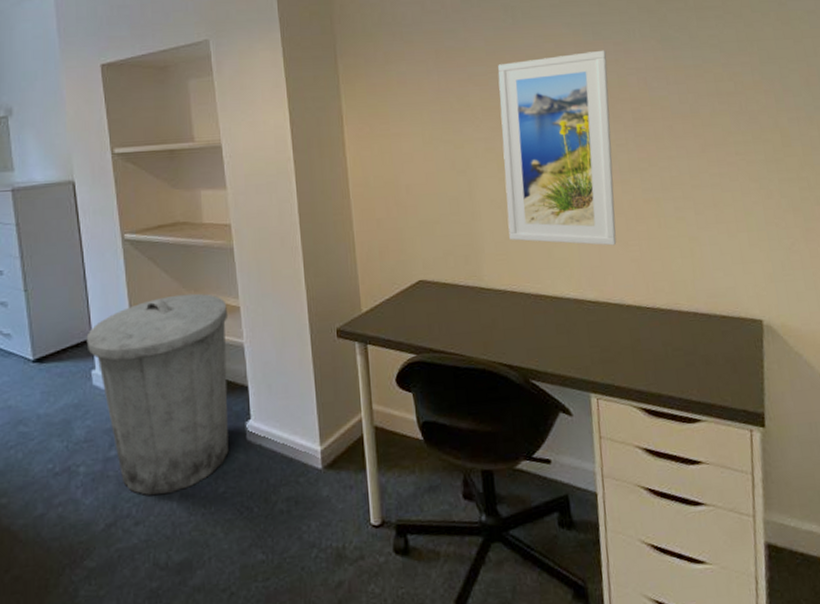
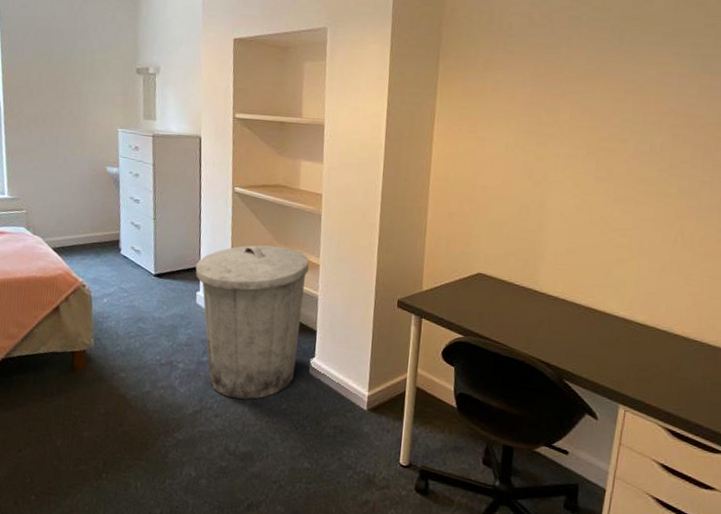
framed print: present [498,50,617,246] -> none [571,84,712,277]

